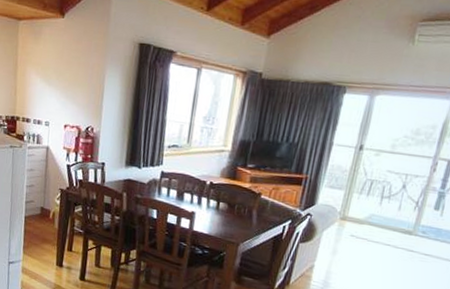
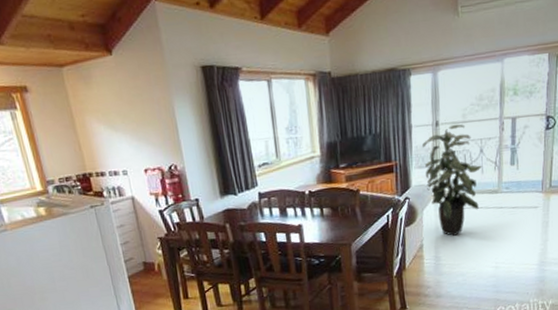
indoor plant: none [333,152,402,266] -> present [422,124,483,236]

